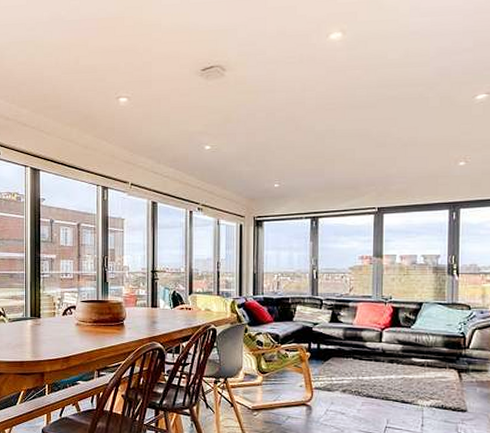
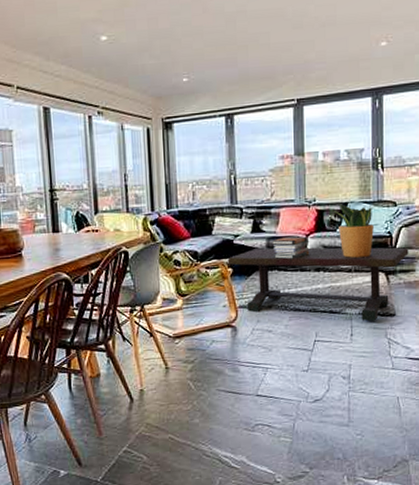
coffee table: none [306,337,482,415] -> present [227,247,409,322]
book stack: none [349,329,384,350] -> present [272,236,310,259]
potted plant: none [403,303,448,355] -> present [328,204,374,259]

